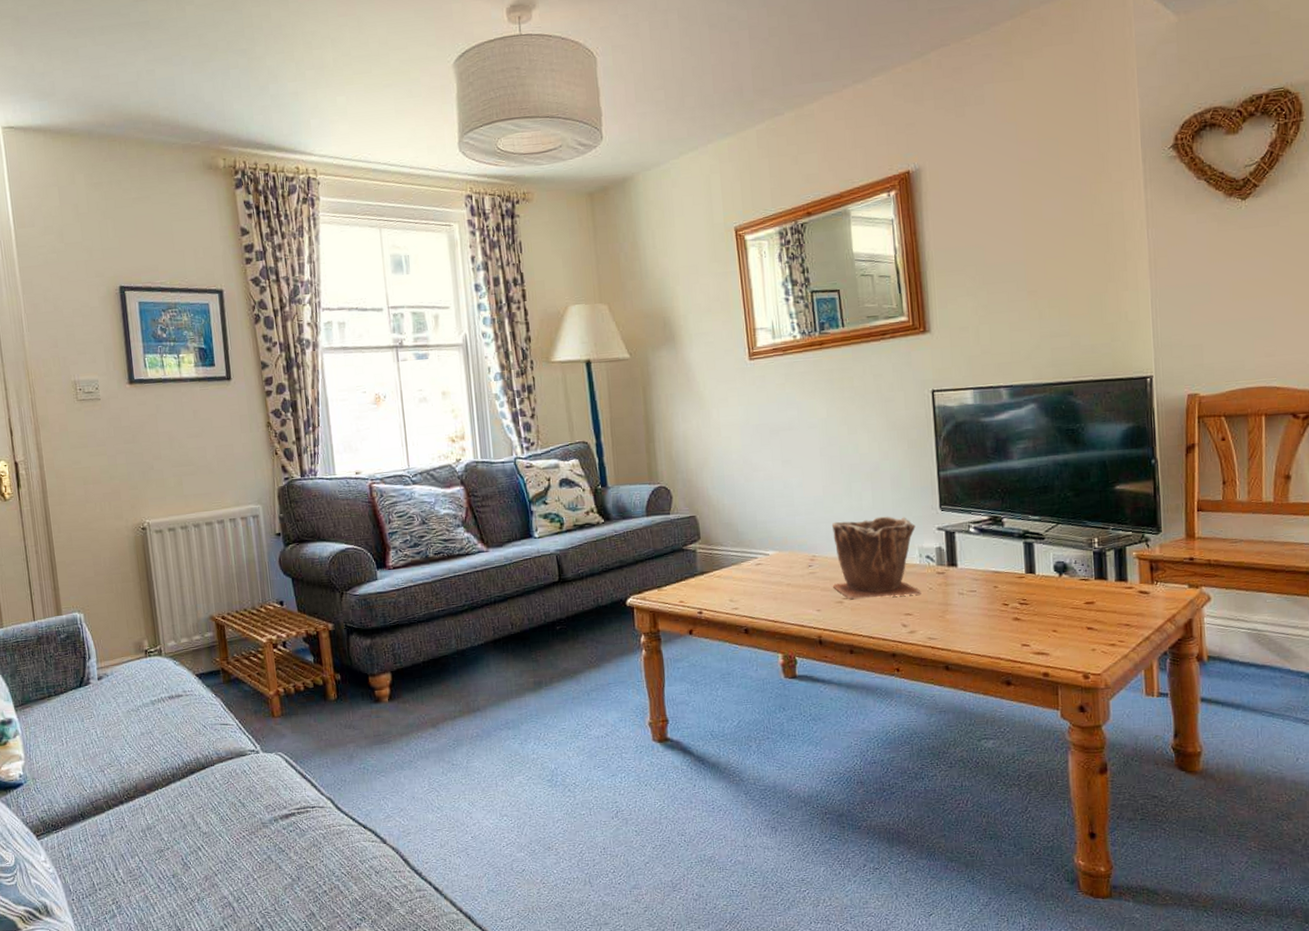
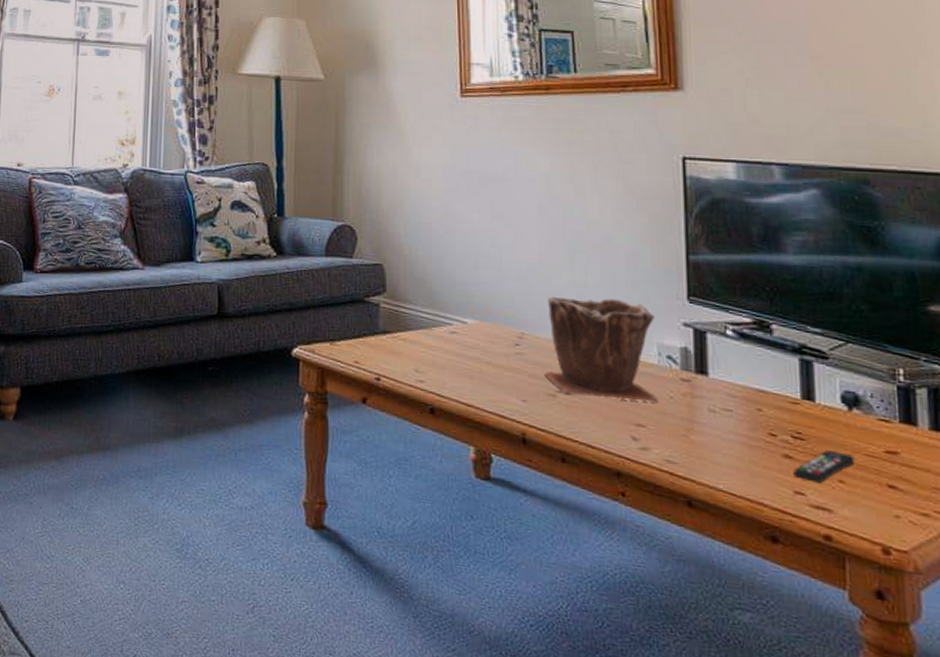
remote control: none [1021,608,1064,636] -> present [793,449,855,483]

